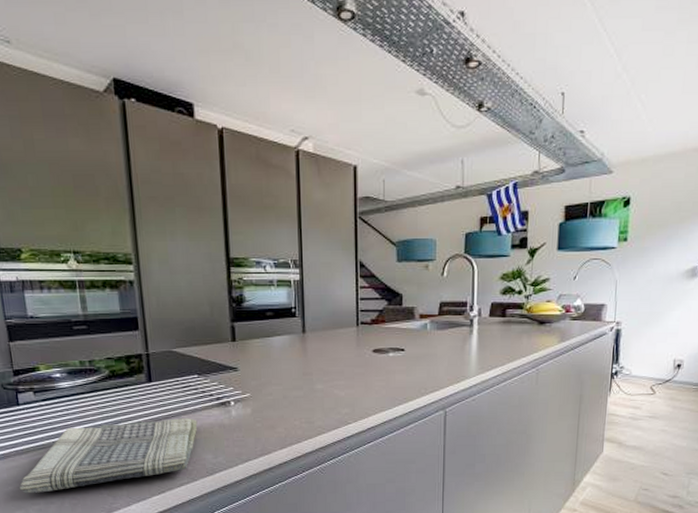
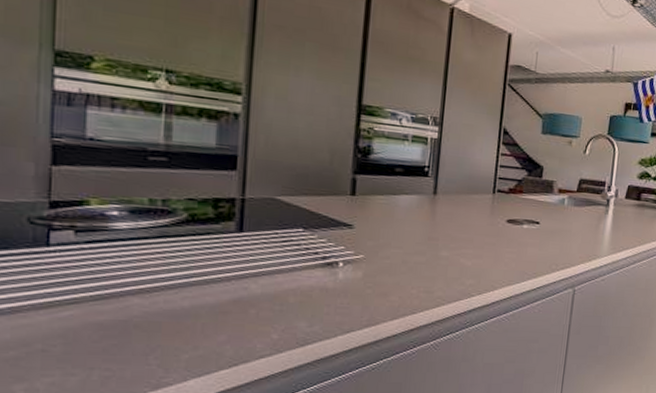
dish towel: present [19,418,198,494] -> none [25,277,294,362]

